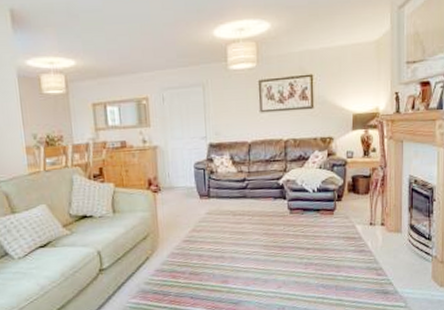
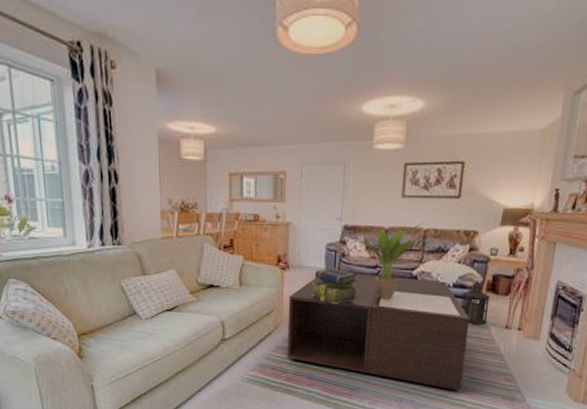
coffee table: none [163,187,338,291] -> present [287,273,470,391]
stack of books: none [184,186,229,222] -> present [311,268,358,305]
potted plant: none [222,134,282,211] -> present [356,222,423,300]
lantern: none [327,183,353,226] -> present [461,280,490,325]

